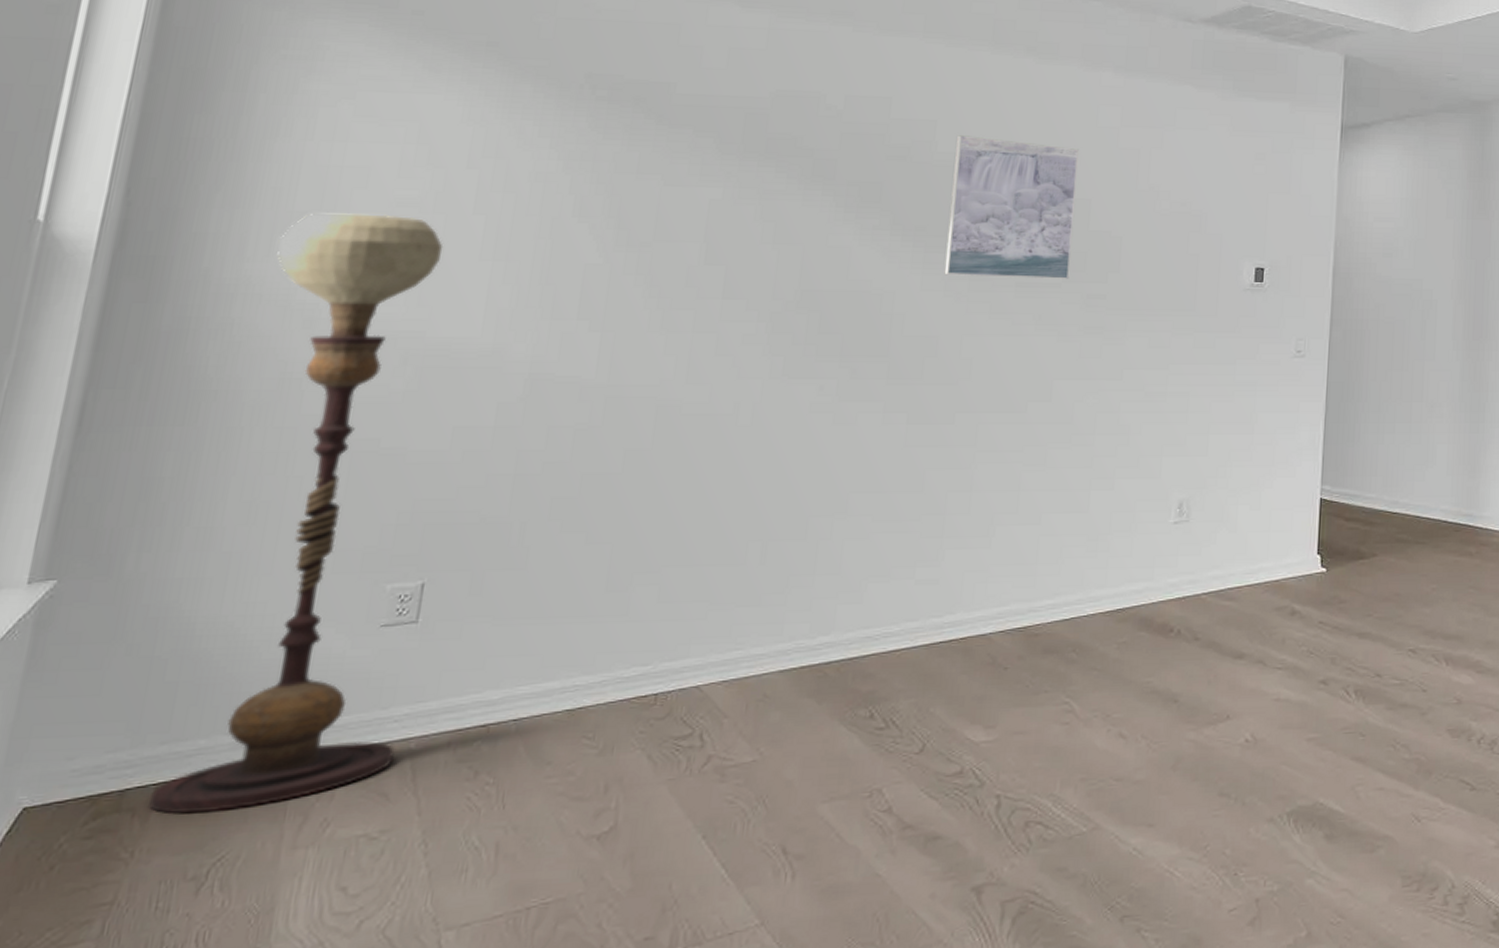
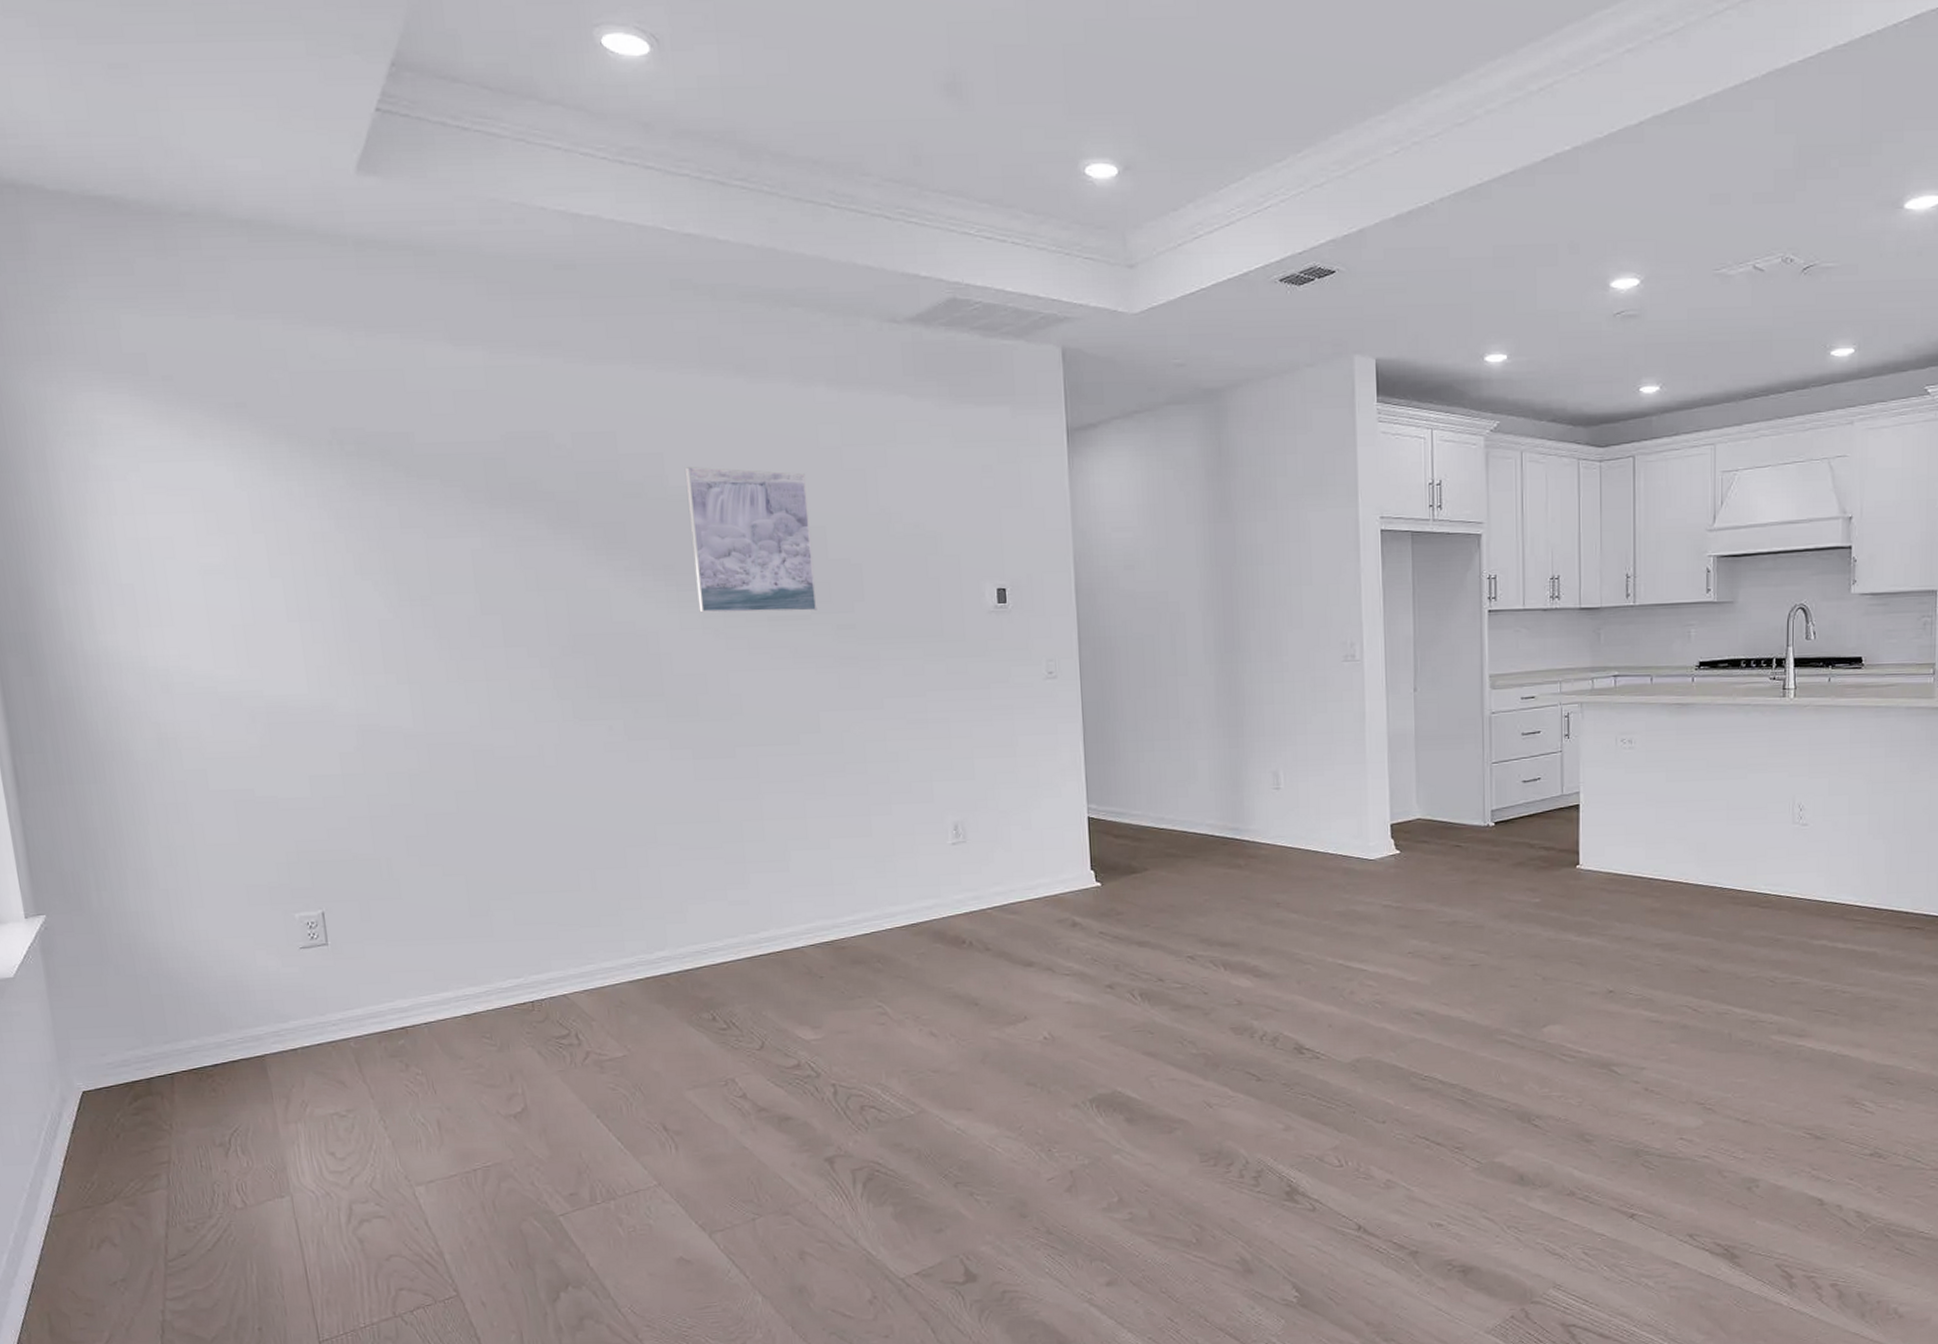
floor lamp: present [148,213,444,815] -> none [119,582,342,1097]

